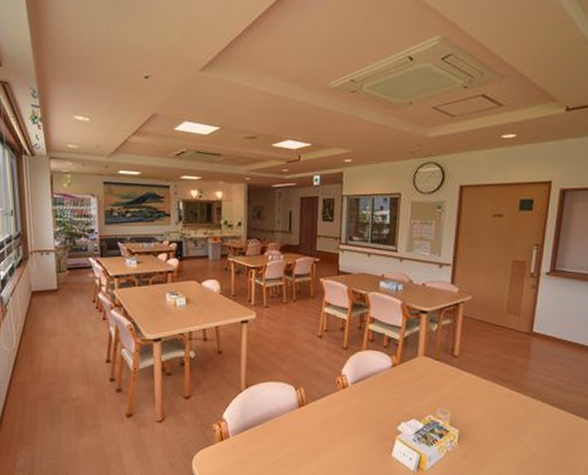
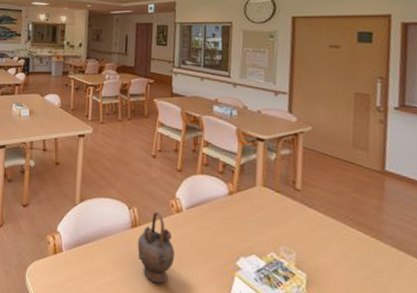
teapot: none [304,389,341,455] -> present [137,211,175,284]

